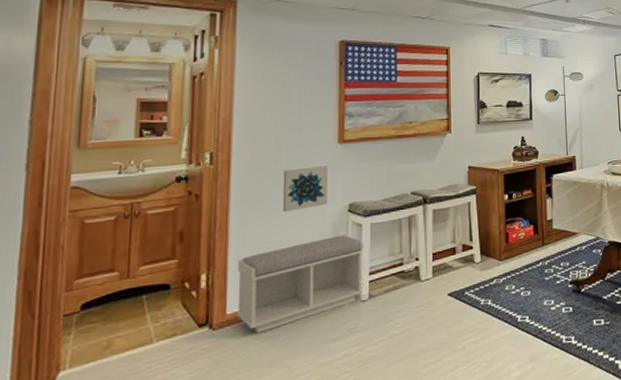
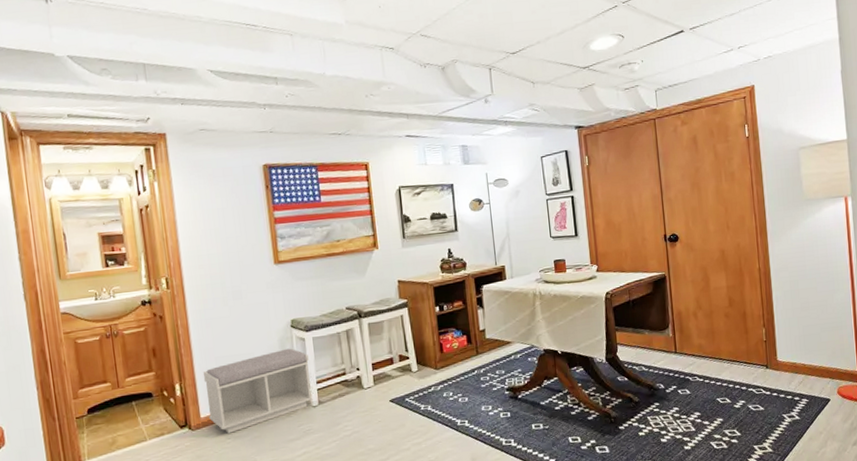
wall art: present [282,166,328,213] -> none [229,286,272,330]

